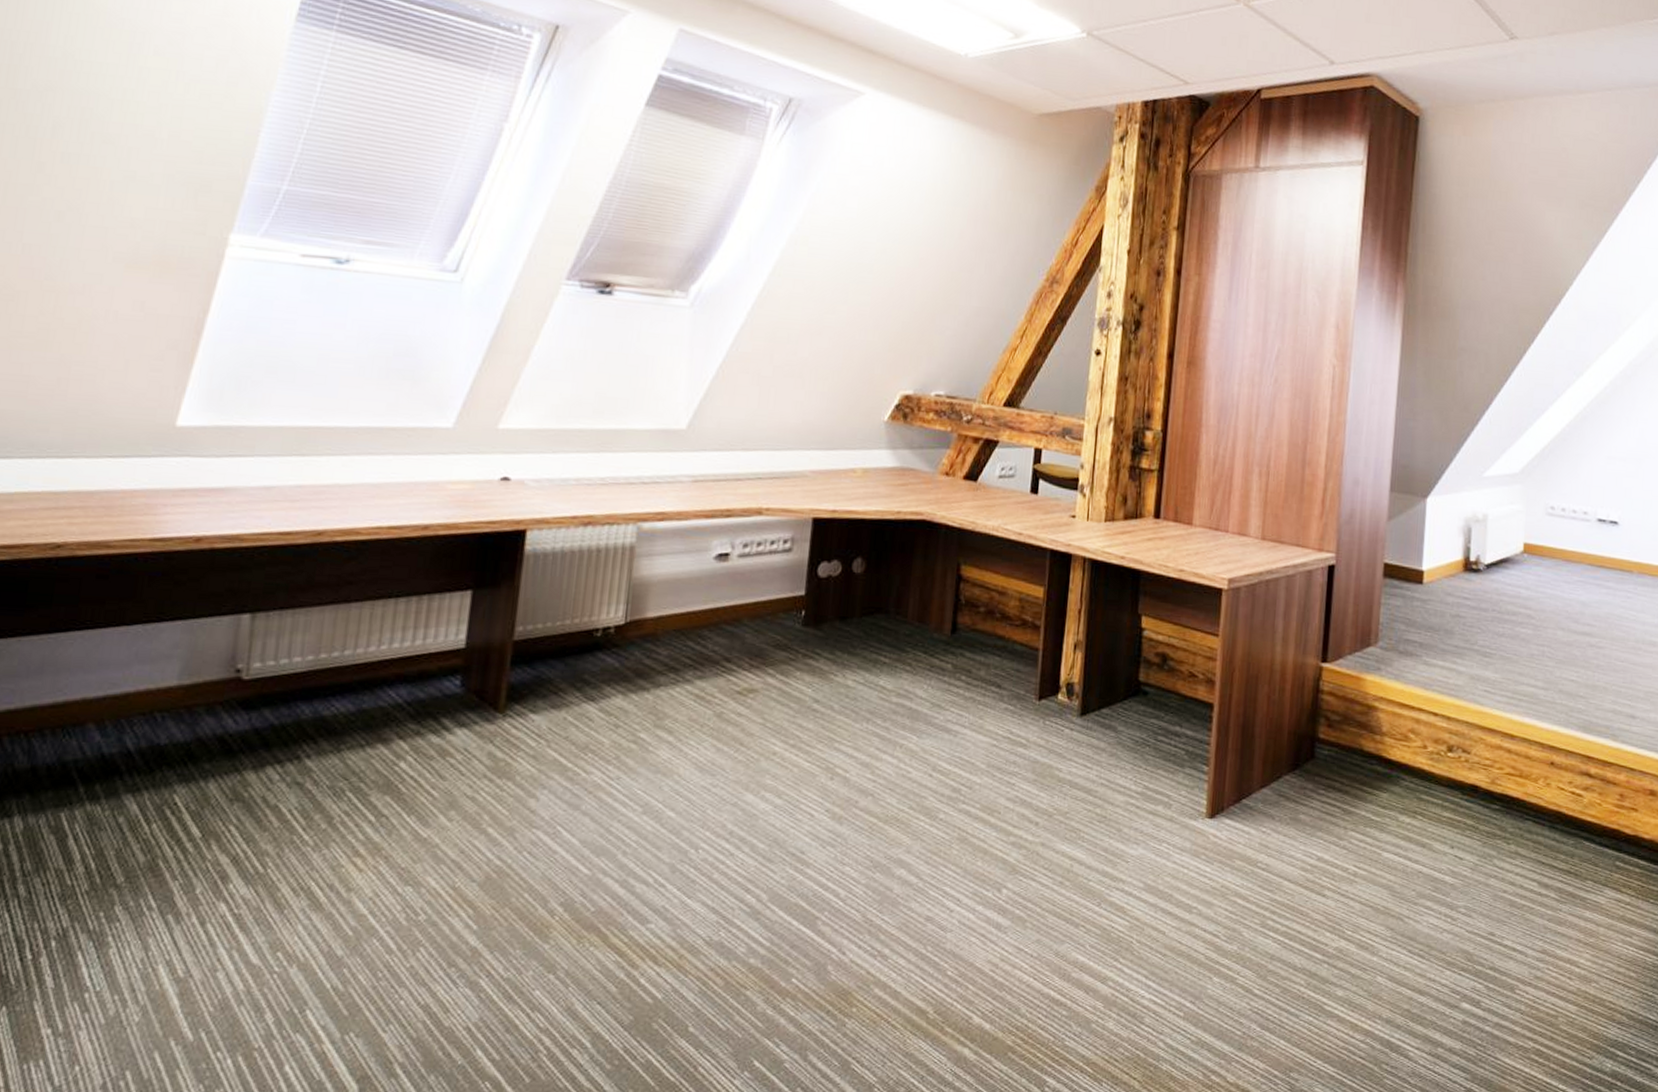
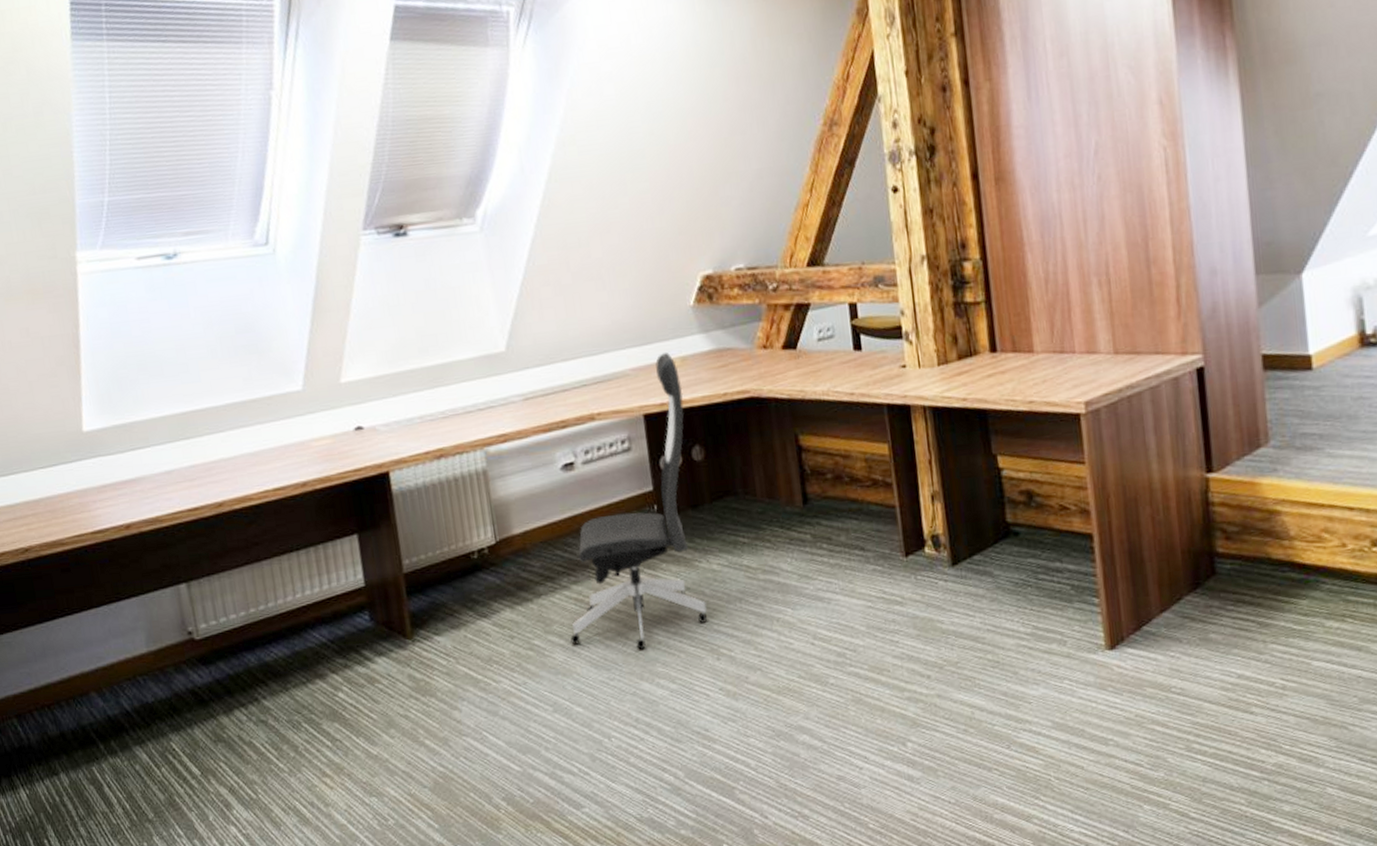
office chair: none [680,461,858,758] -> present [570,353,708,650]

